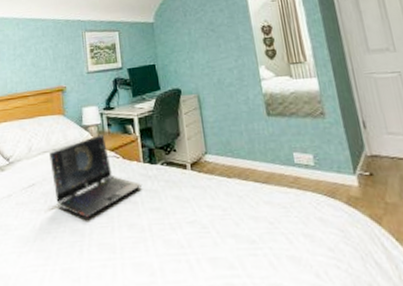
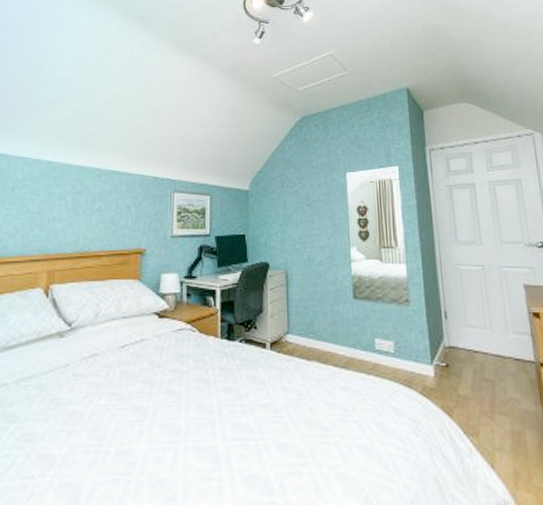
laptop computer: present [49,134,143,218] -> none [118,305,217,395]

